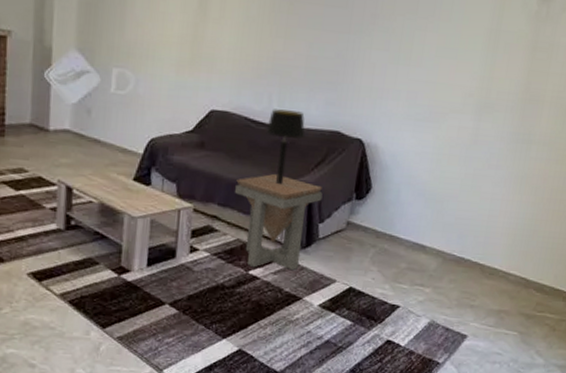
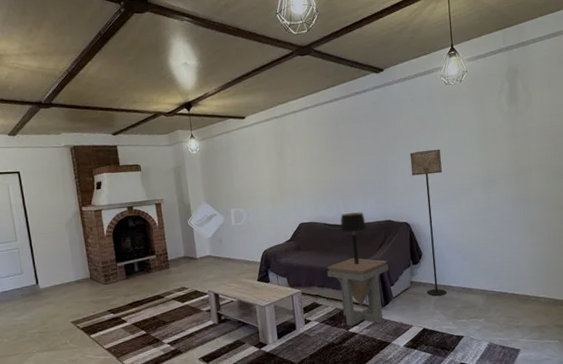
floor lamp: none [365,41,432,249] -> present [410,149,447,296]

